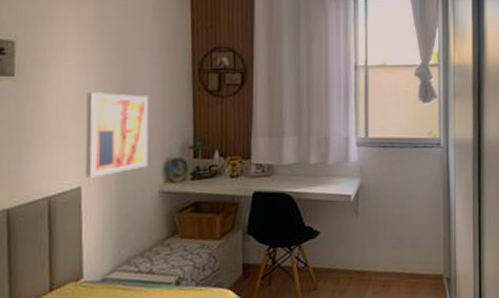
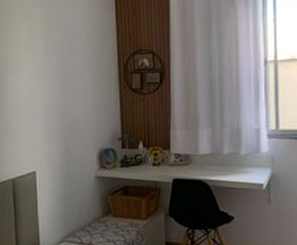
wall art: present [85,92,149,178] -> none [37,93,86,164]

